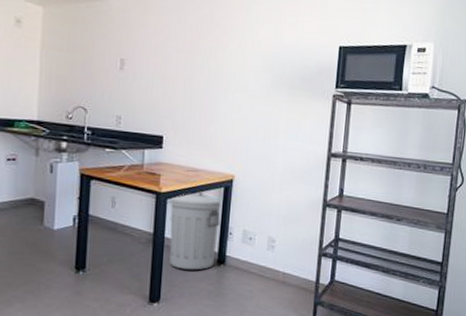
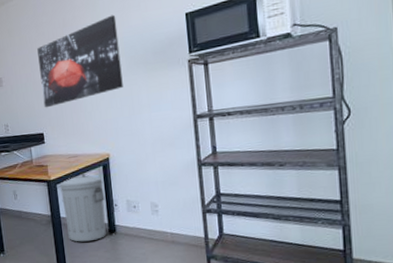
wall art: none [170,25,270,109] -> present [37,14,123,108]

